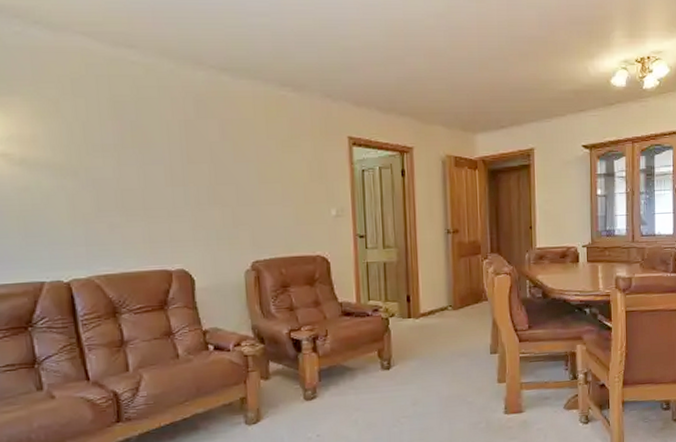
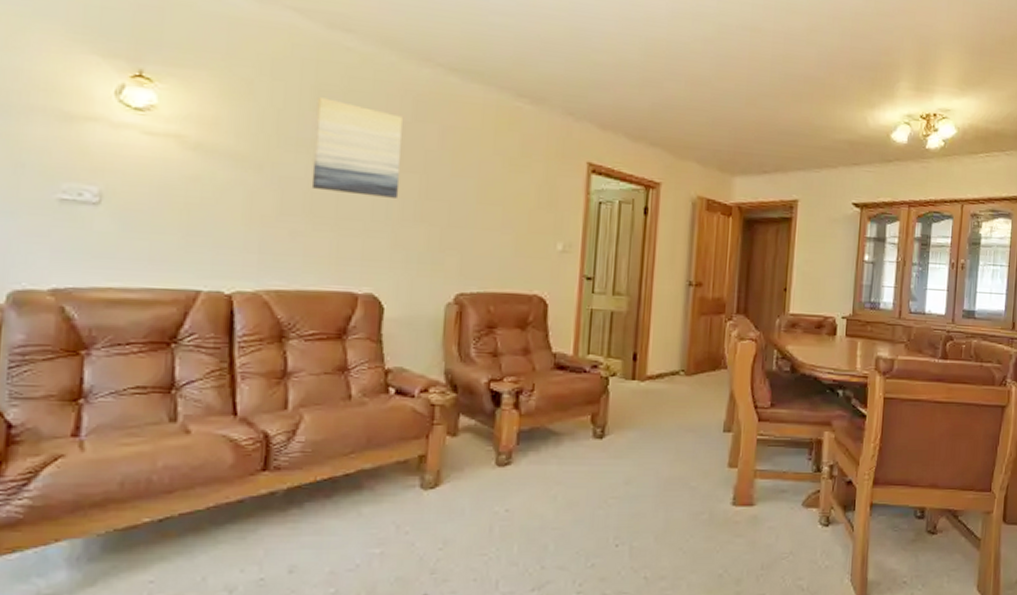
wall art: none [113,108,193,187] -> present [311,97,403,198]

